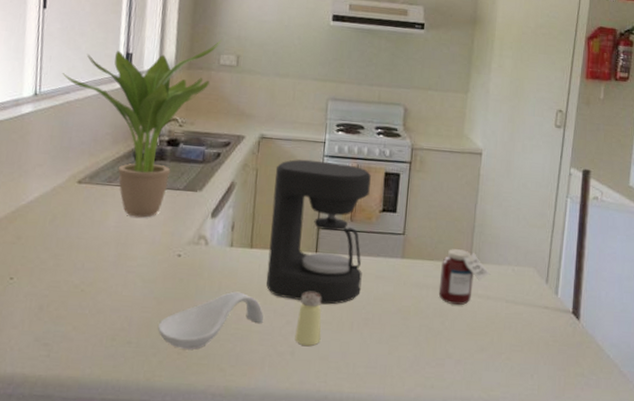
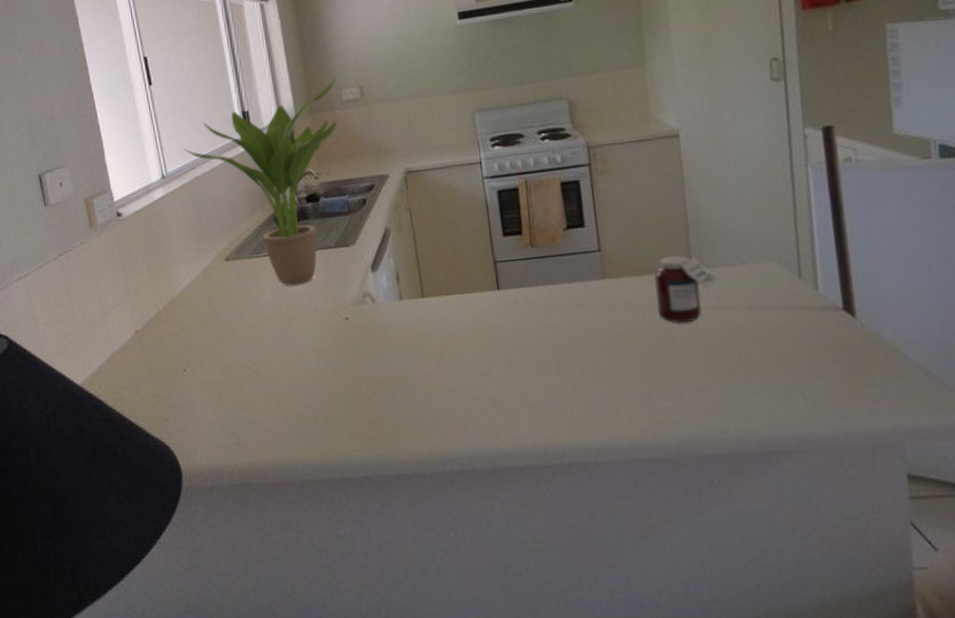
spoon rest: present [157,291,264,350] -> none [341,347,455,418]
coffee maker: present [266,159,371,305] -> none [430,182,561,347]
saltshaker: present [294,292,322,347] -> none [492,335,525,397]

